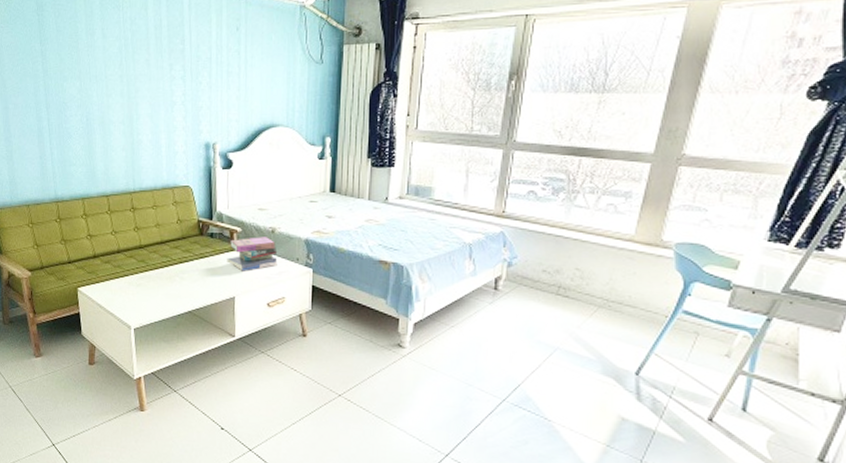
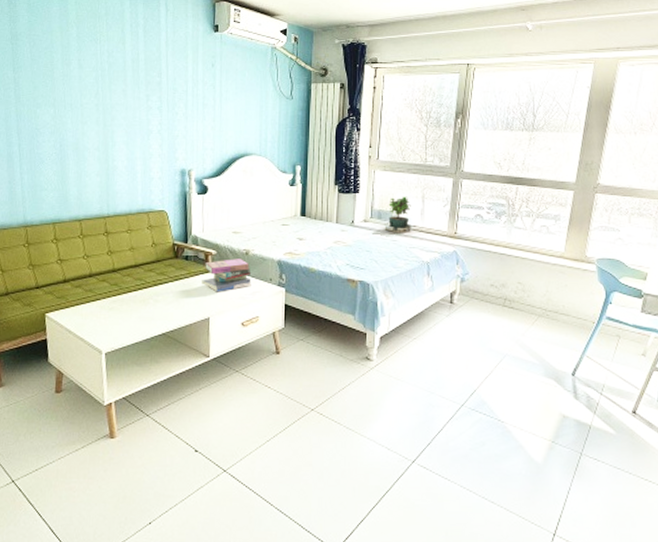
potted plant: none [422,170,453,213] -> present [384,196,411,235]

